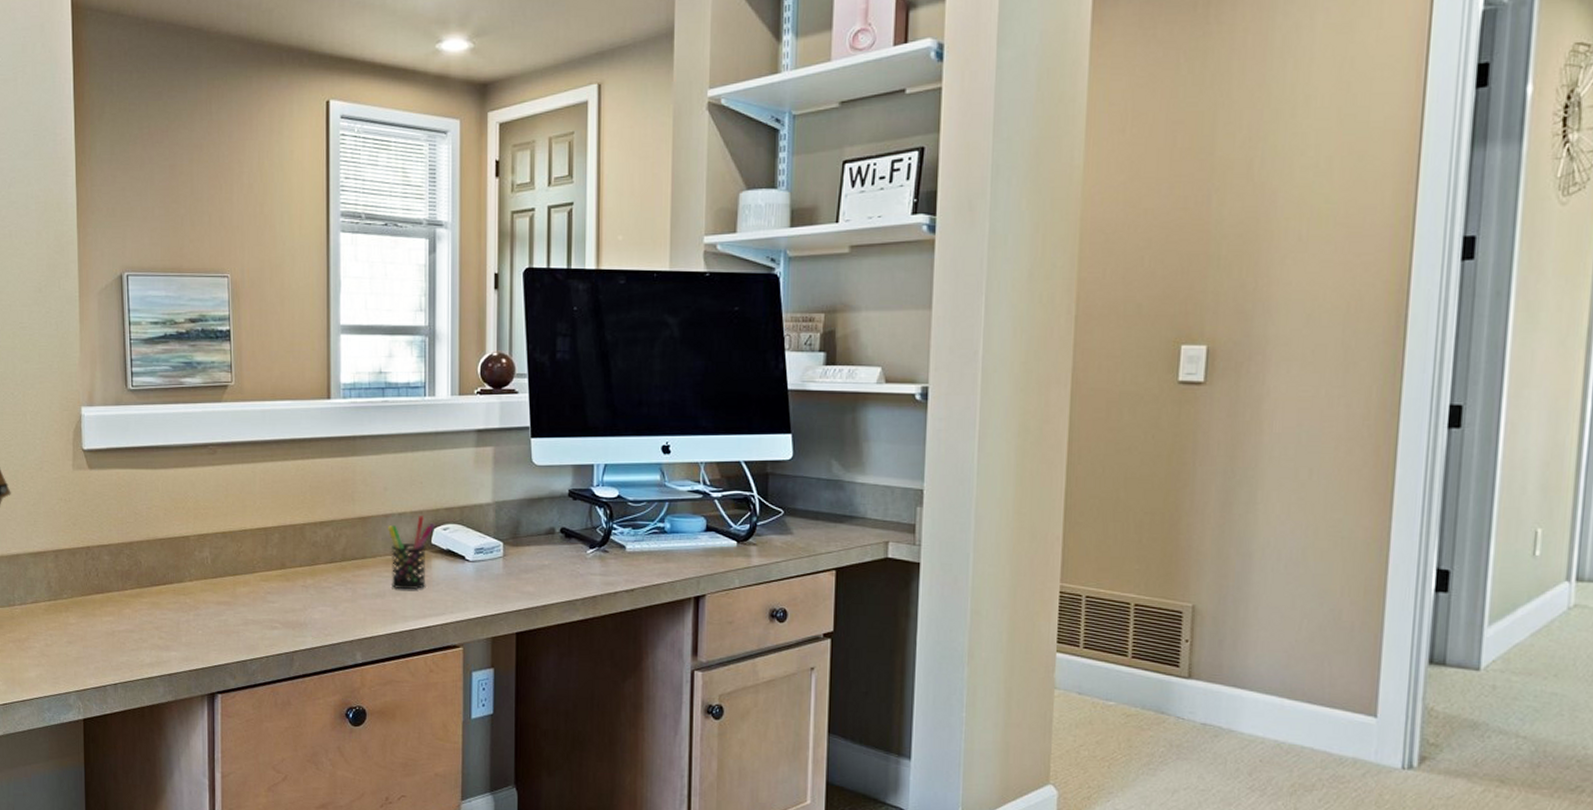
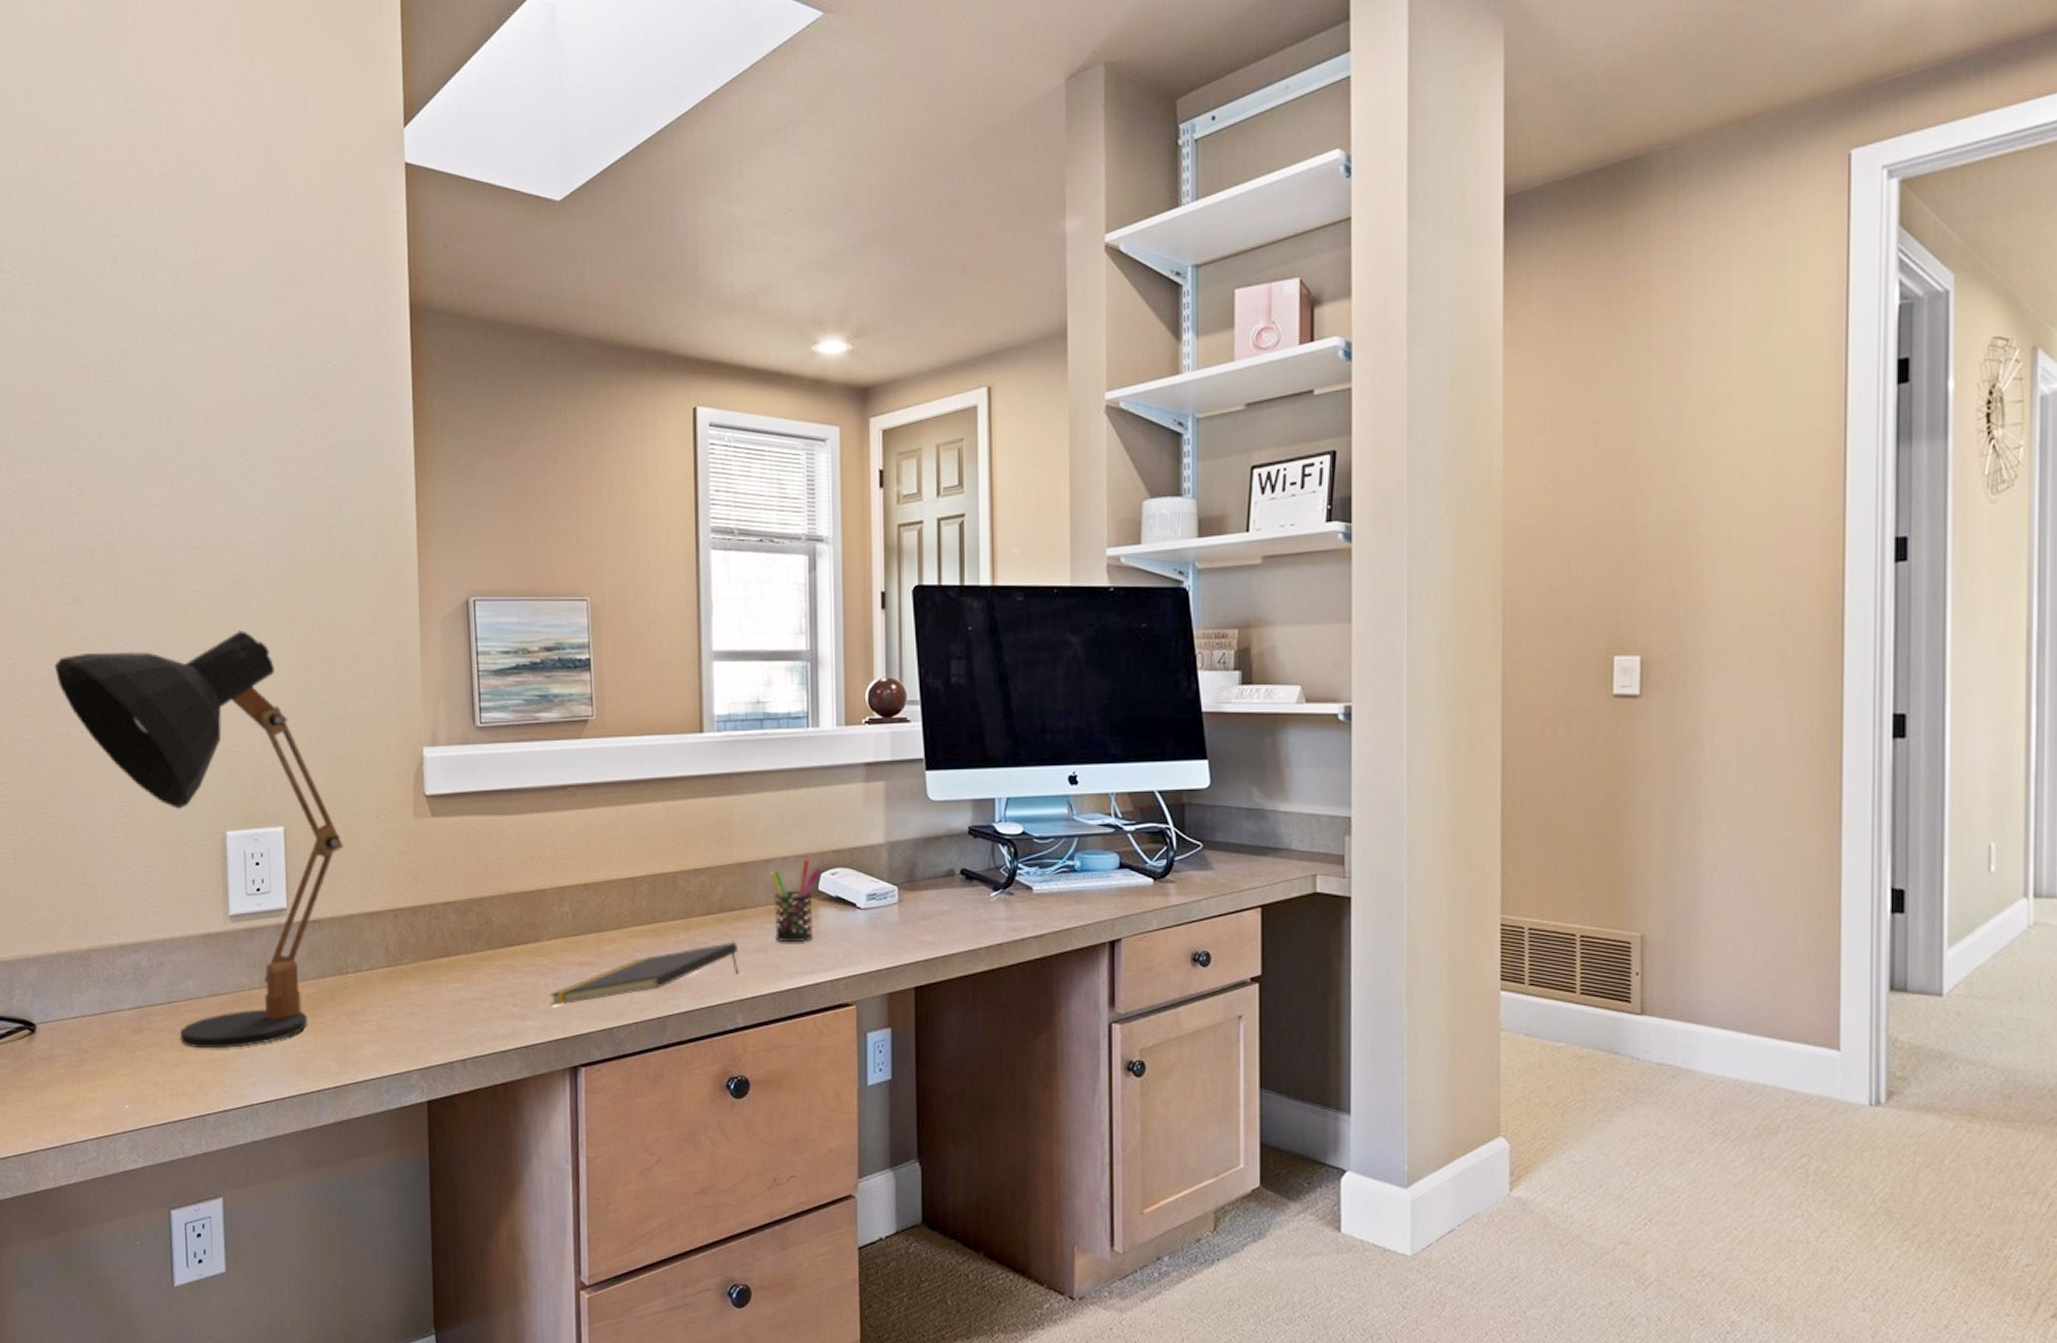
notepad: none [190,588,359,640] -> present [549,943,739,1006]

